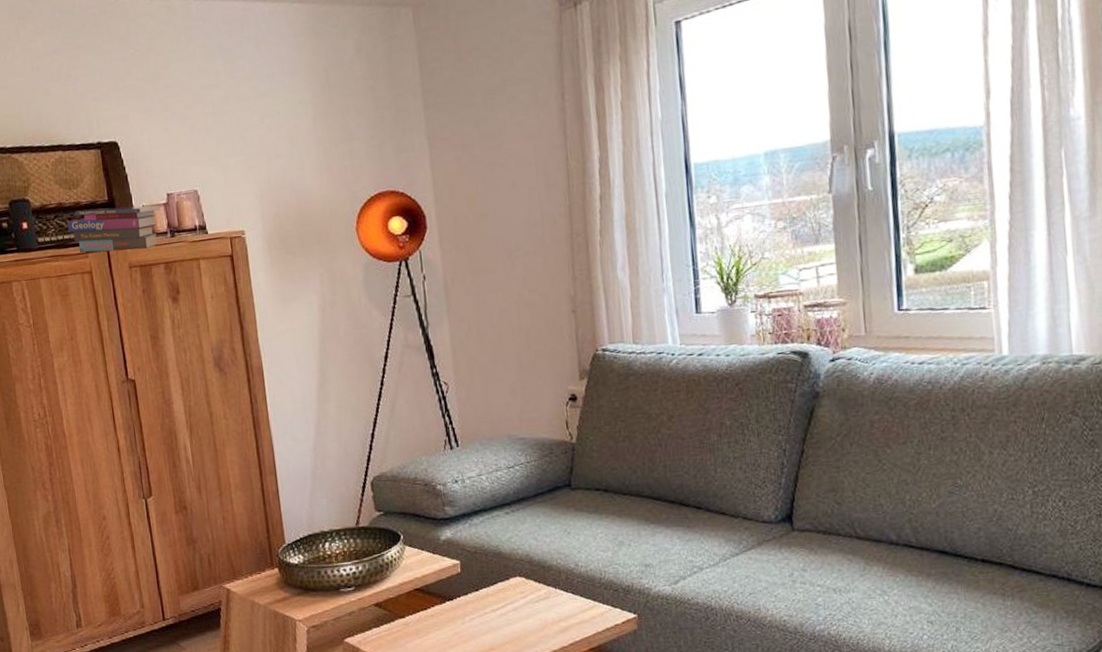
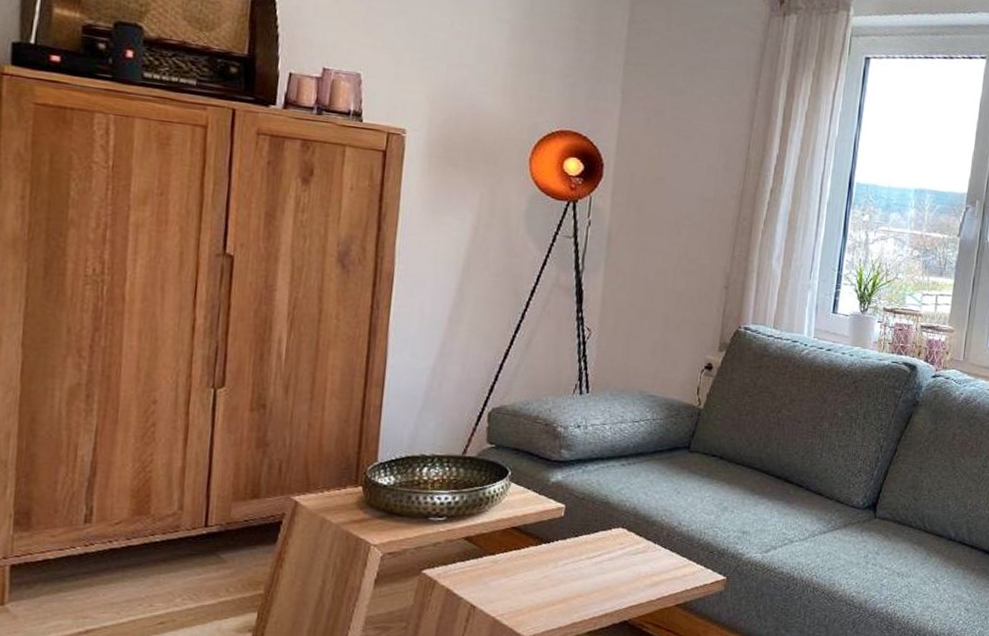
books: present [67,205,160,253] -> none [187,55,311,120]

